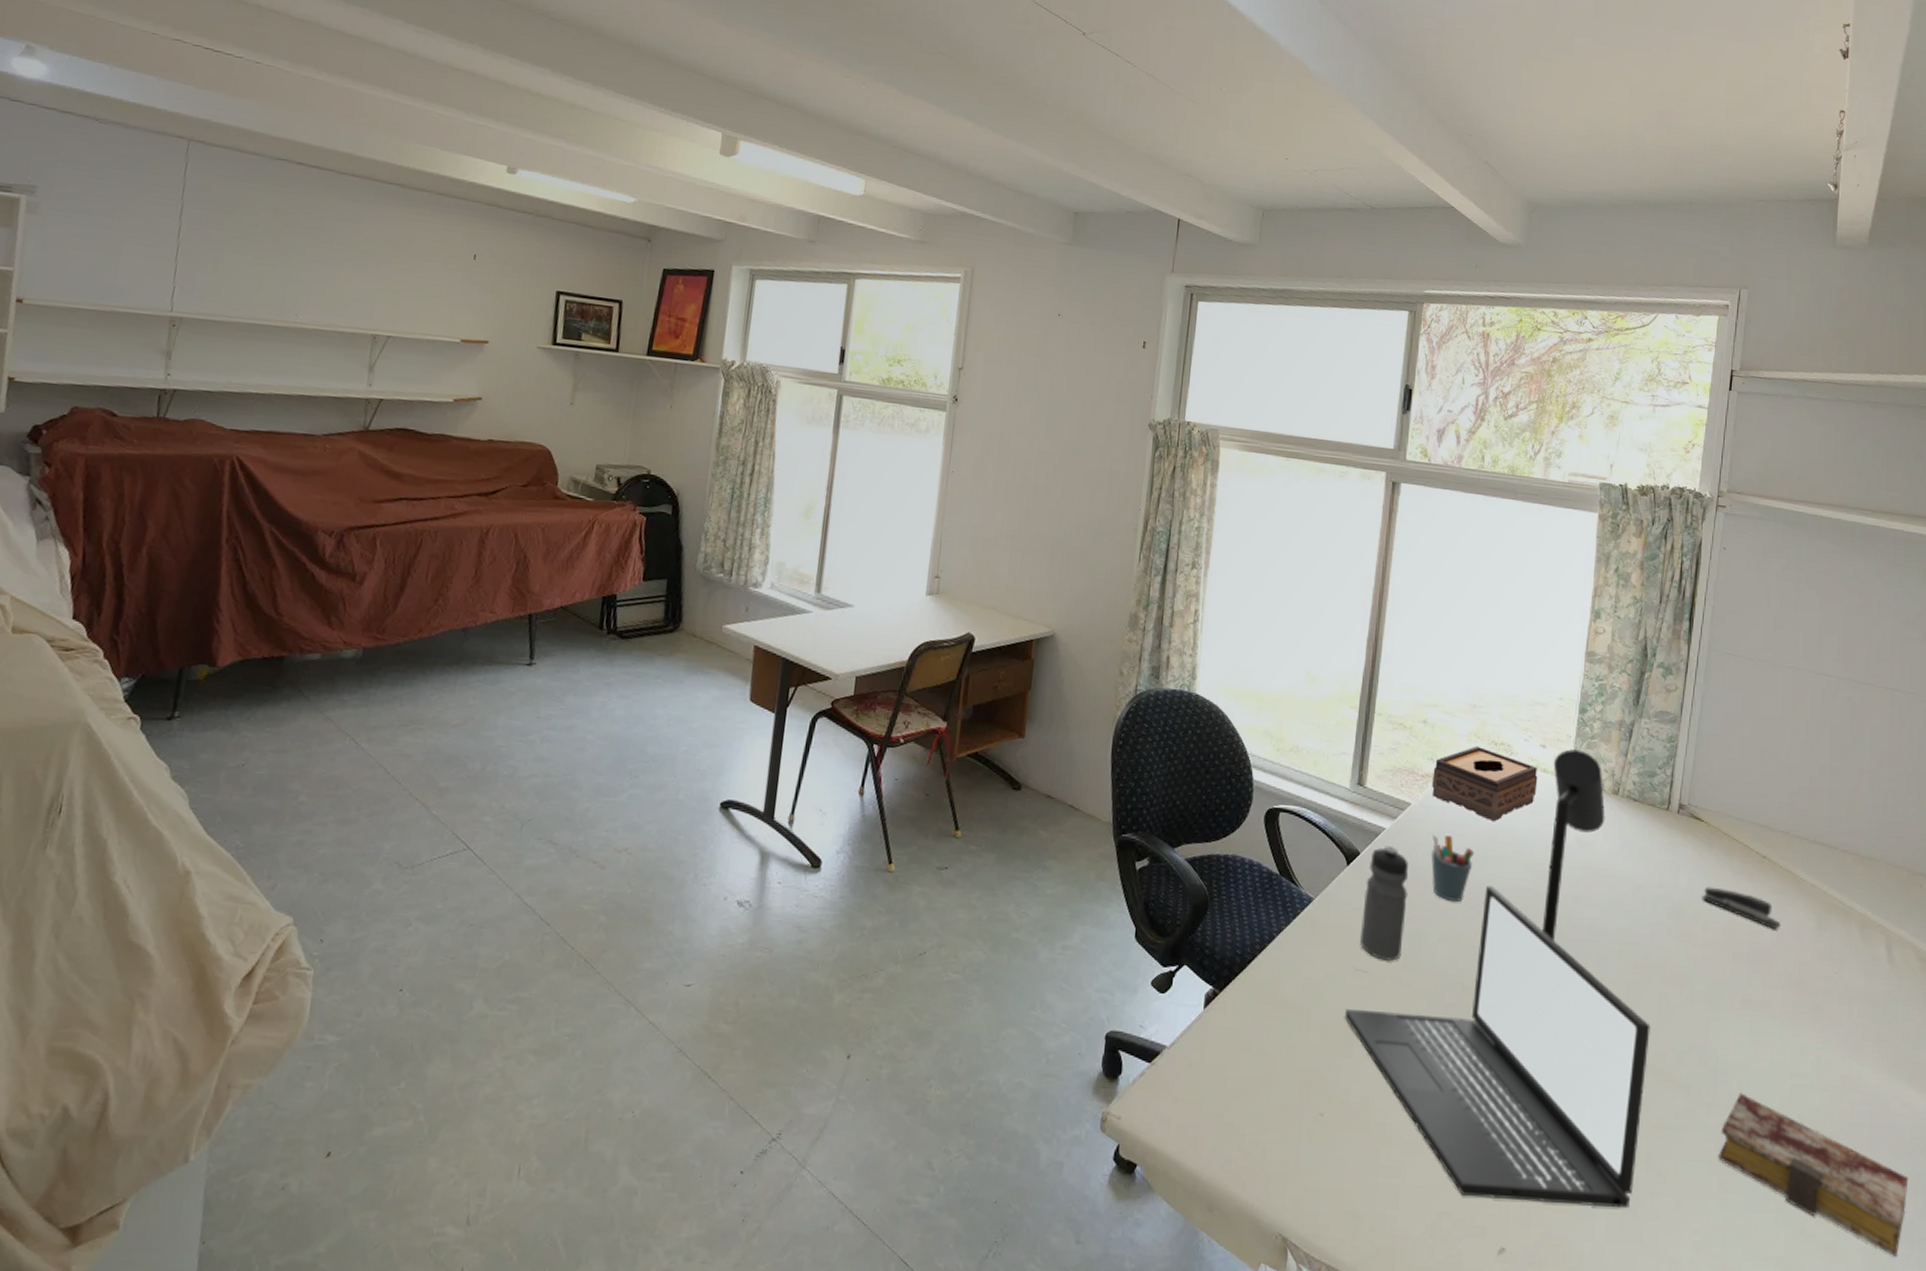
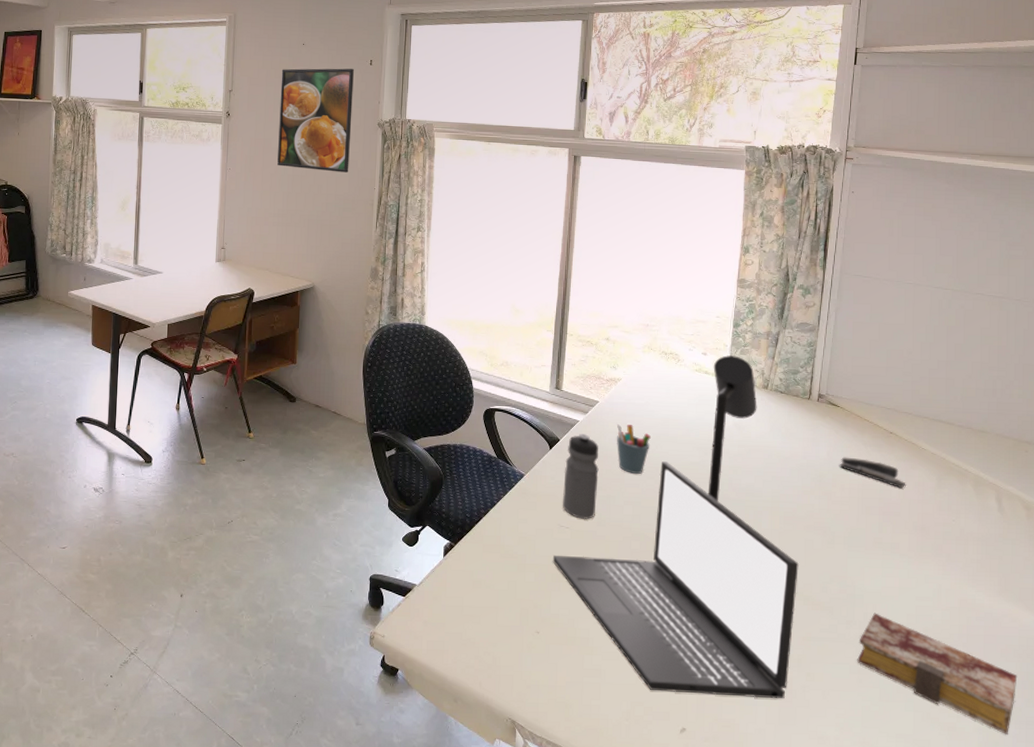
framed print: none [1016,345,1122,486] -> present [277,68,354,173]
tissue box: present [1432,745,1538,822] -> none [615,355,701,413]

